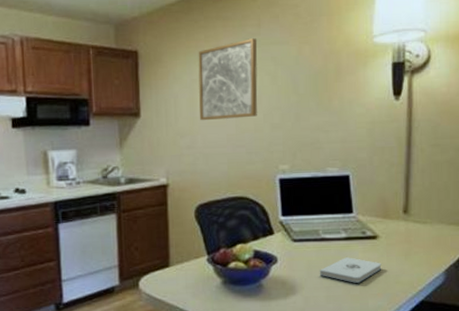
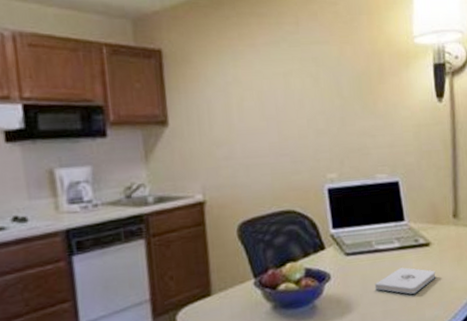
wall art: present [198,38,258,121] -> none [231,37,301,128]

